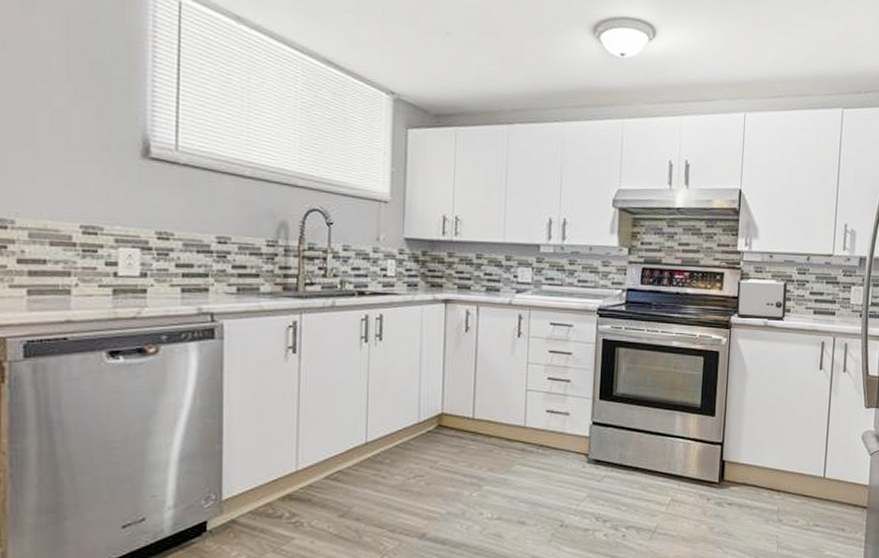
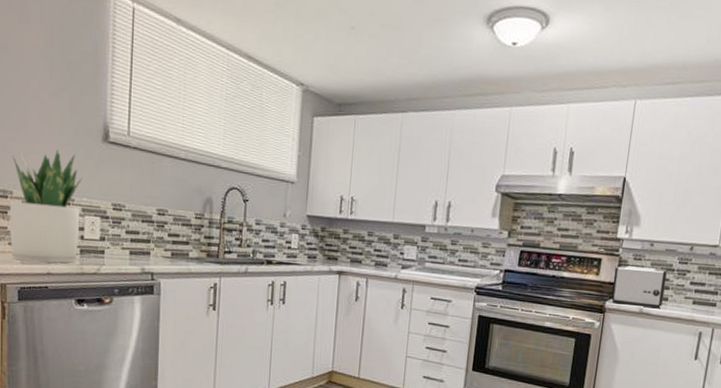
planter: none [11,168,114,308] -> present [10,149,82,264]

